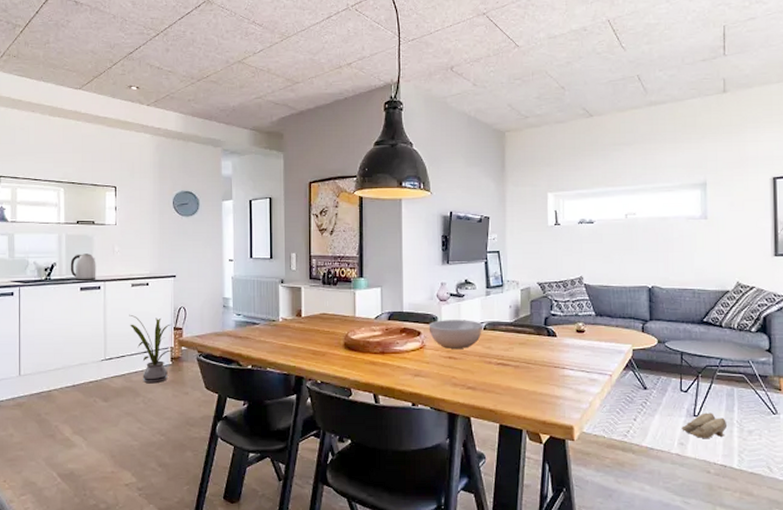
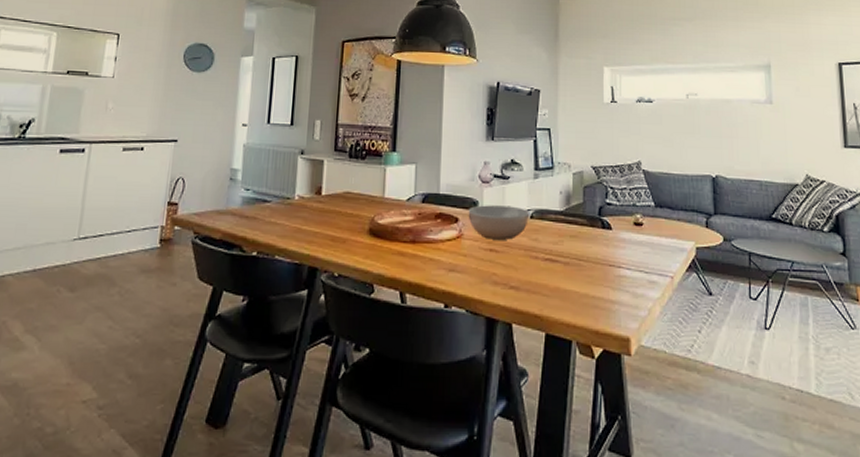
kettle: present [70,253,96,282] -> none [50,109,84,143]
house plant: present [129,314,175,384] -> none [115,184,167,271]
slippers: present [681,413,728,438] -> none [752,325,803,356]

